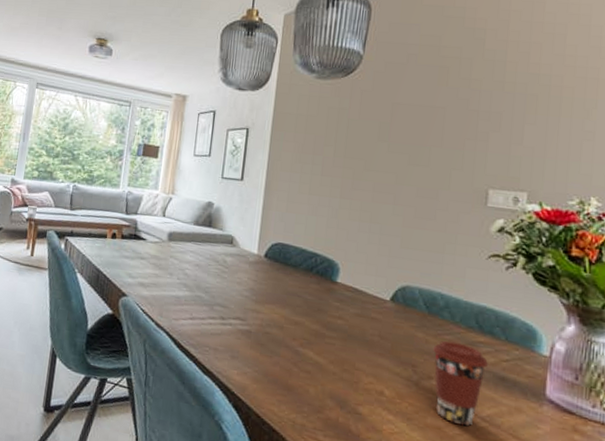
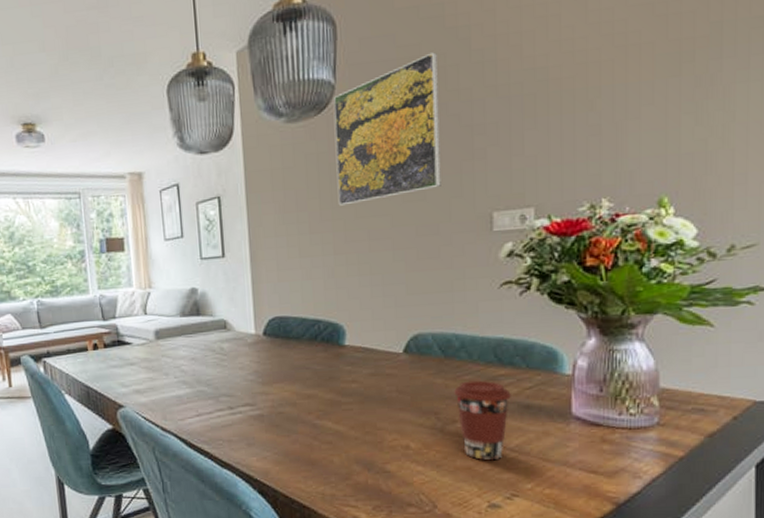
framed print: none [350,45,454,158] -> present [333,52,441,206]

